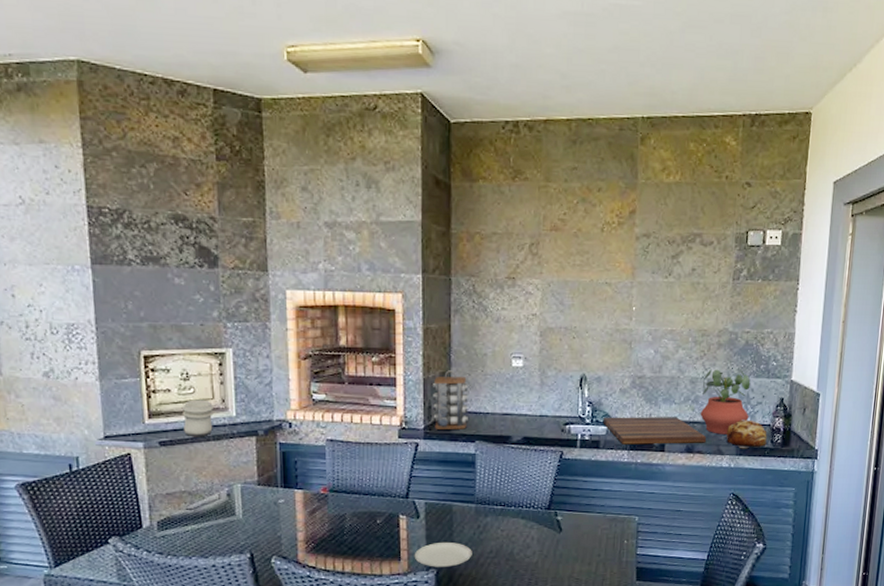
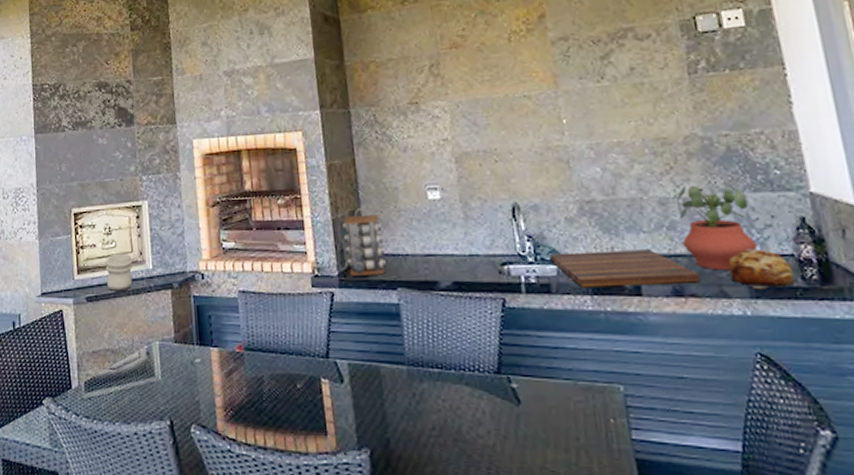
plate: present [414,541,472,567] -> none [342,413,411,447]

